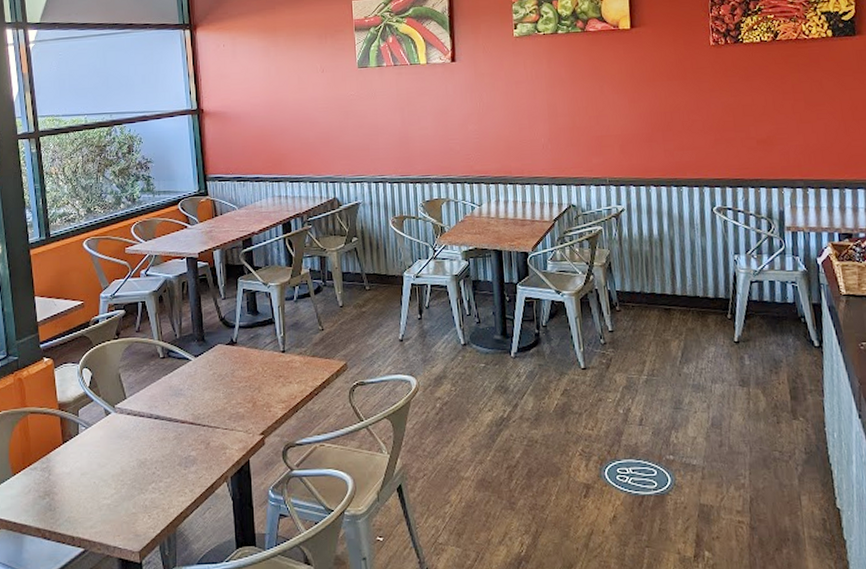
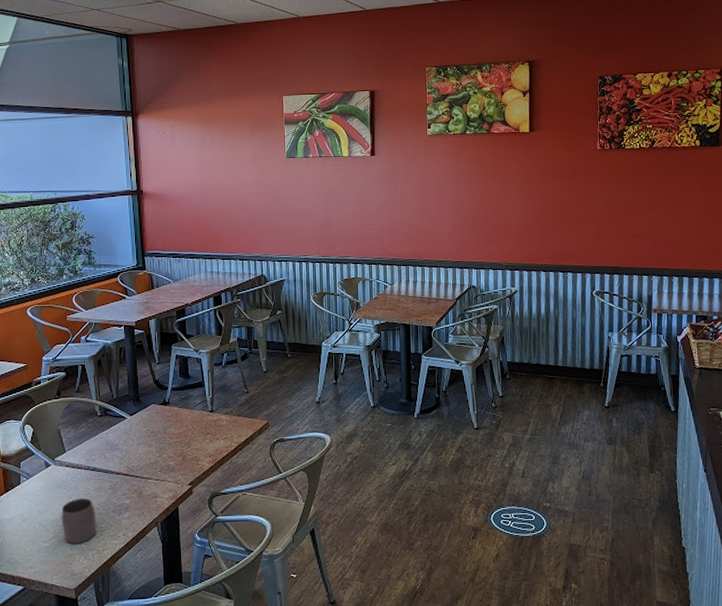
mug: none [123,450,161,502] -> present [61,498,96,545]

